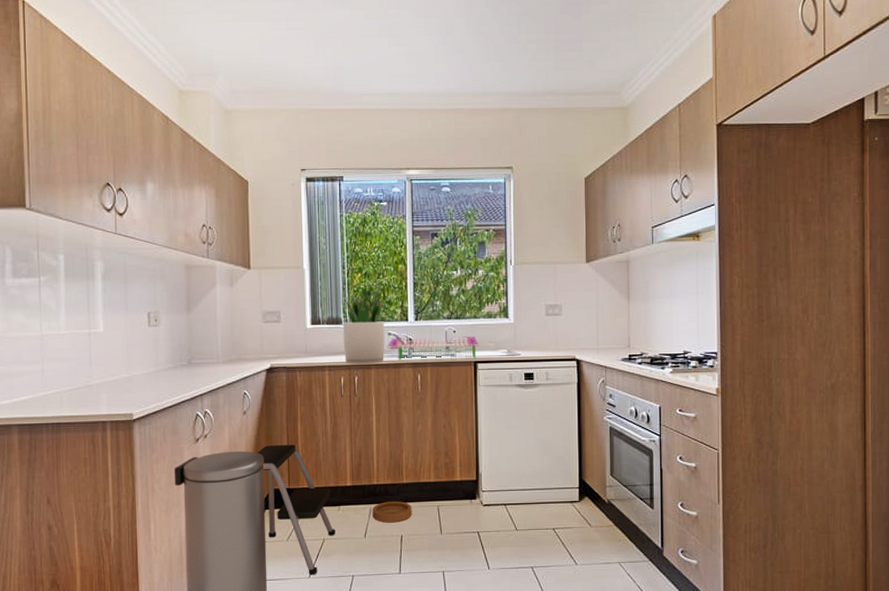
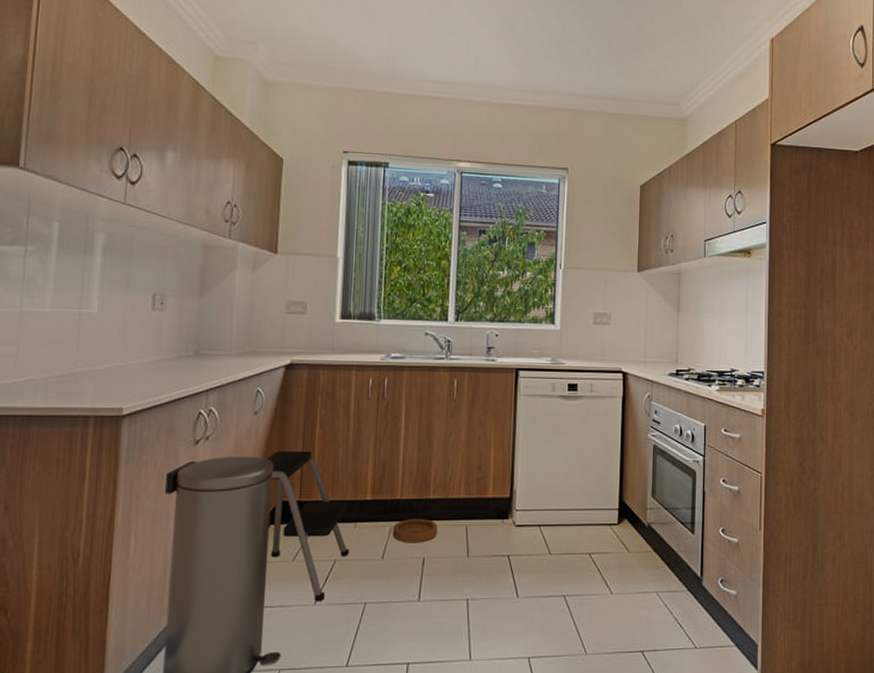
planter: present [343,281,385,364] -> none [374,276,425,365]
dish rack: present [386,336,479,362] -> none [422,338,522,367]

